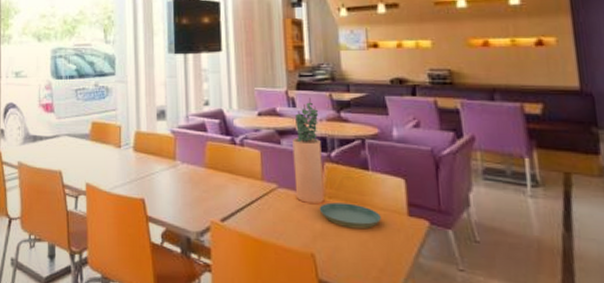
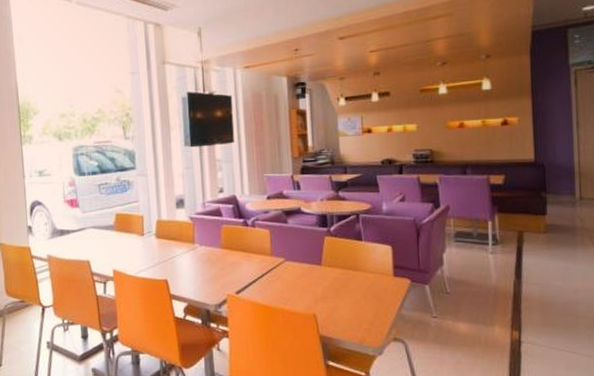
vase: present [292,98,325,205] -> none [297,180,325,273]
saucer: present [319,202,381,229] -> none [320,269,371,291]

